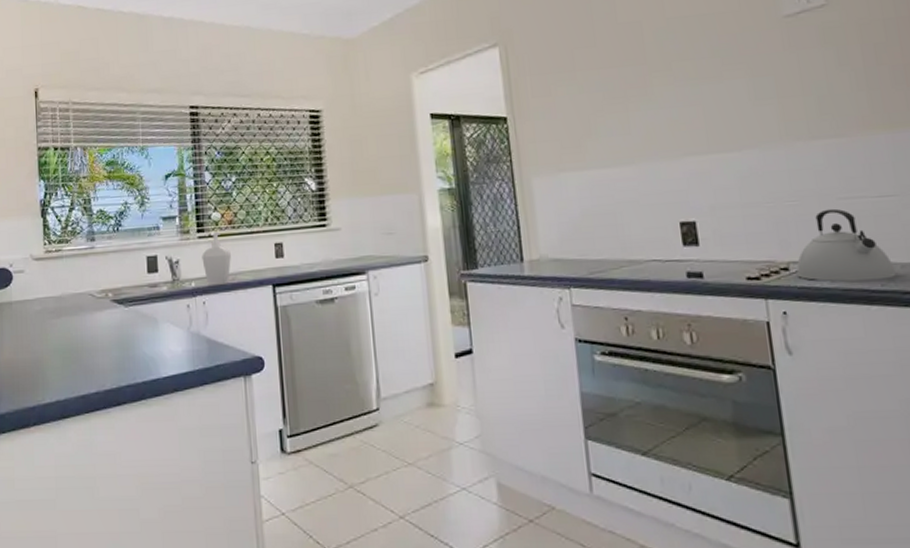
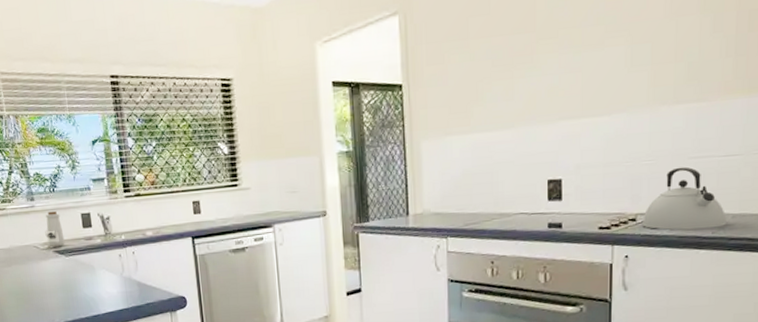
bottle: none [103,253,126,296] -> present [45,211,65,248]
soap bottle: present [202,231,231,285] -> none [129,191,155,238]

